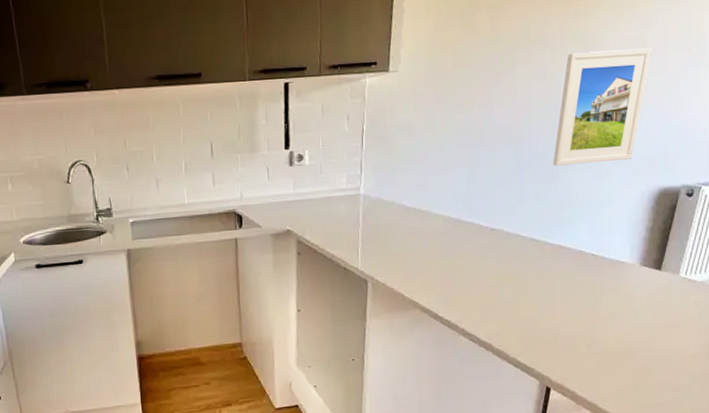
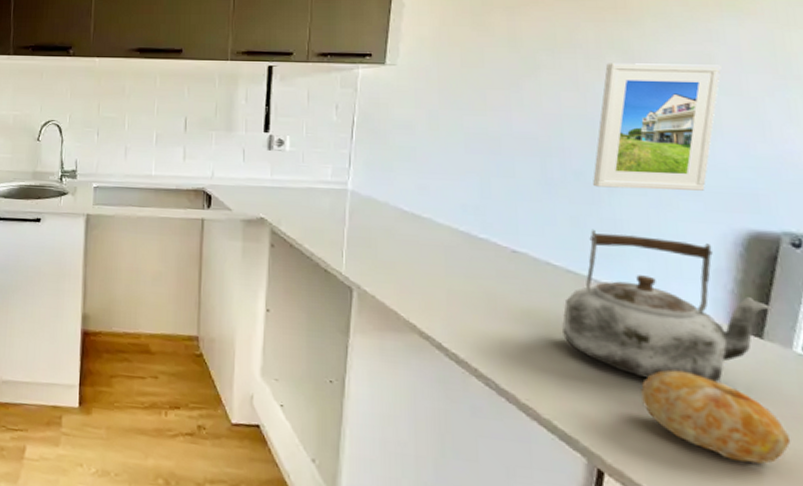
kettle: none [526,202,669,314] -> present [562,229,771,382]
fruit: none [578,304,672,362] -> present [641,370,791,464]

